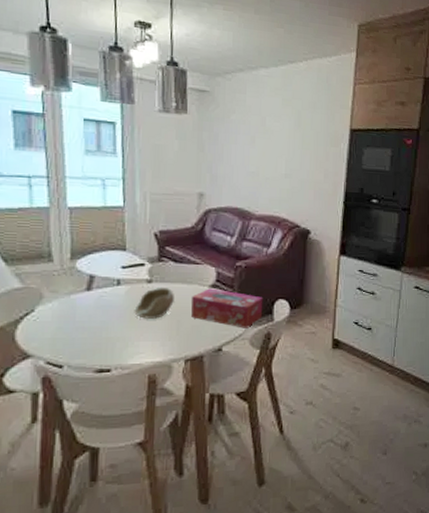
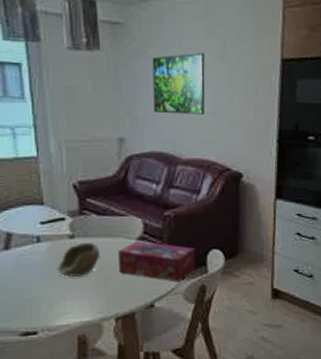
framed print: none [232,120,281,175] -> present [152,53,205,115]

